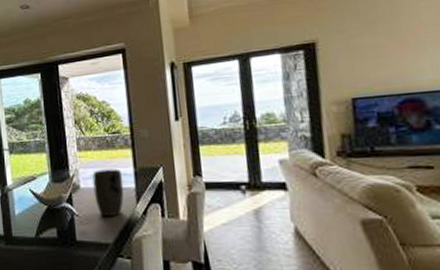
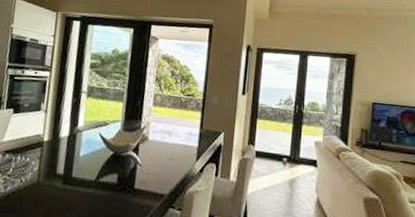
plant pot: present [92,168,124,217] -> none [159,126,189,171]

